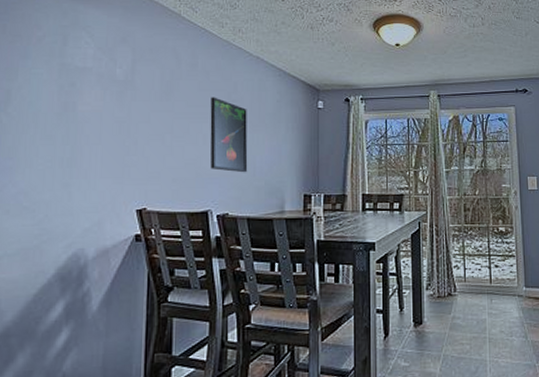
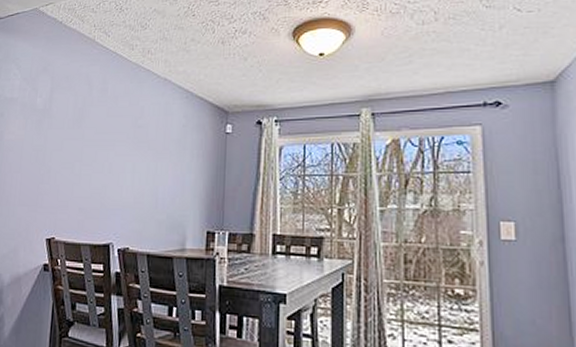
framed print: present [210,97,248,173] -> none [114,123,152,205]

